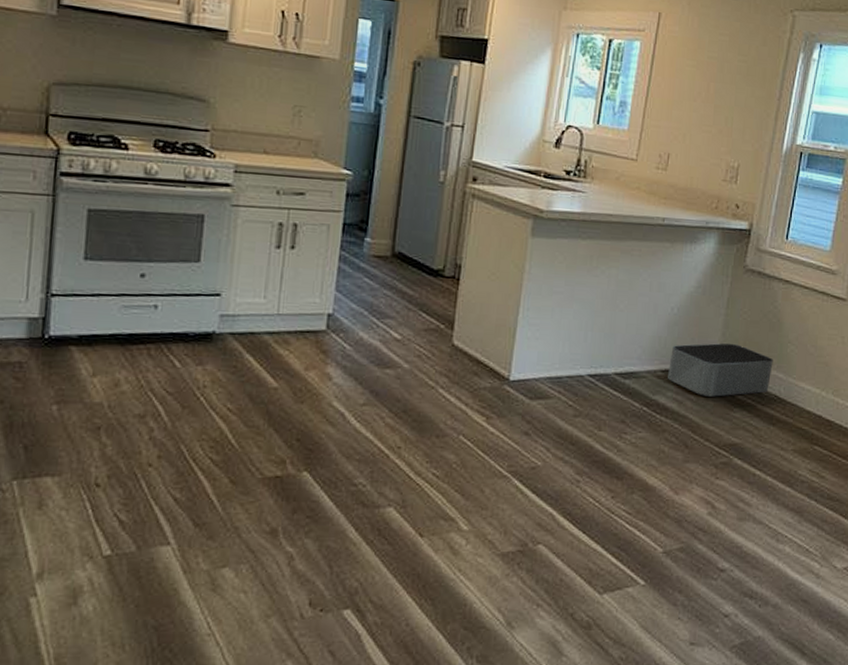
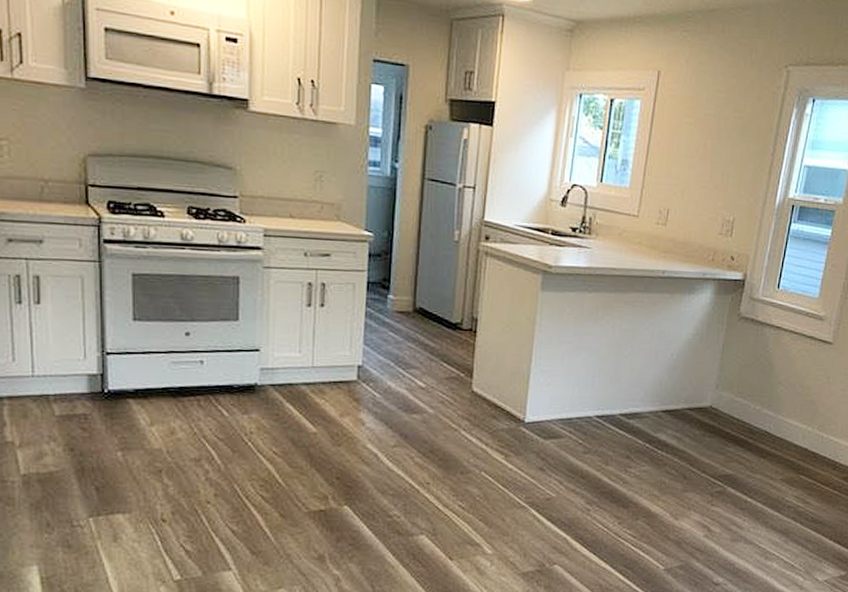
storage bin: present [668,343,773,397] -> none [668,385,764,434]

